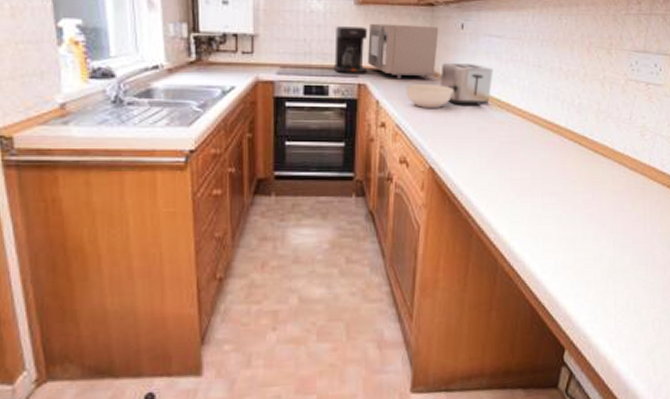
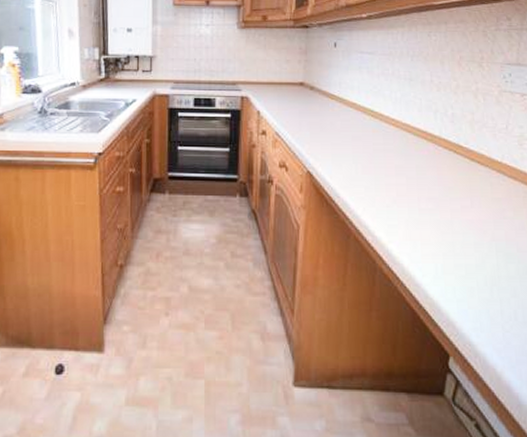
coffee maker: present [333,26,368,73] -> none [219,47,250,87]
microwave: present [367,23,439,80] -> none [249,44,313,93]
bowl: present [406,84,455,109] -> none [284,96,329,119]
toaster: present [441,63,493,105] -> none [316,78,366,115]

